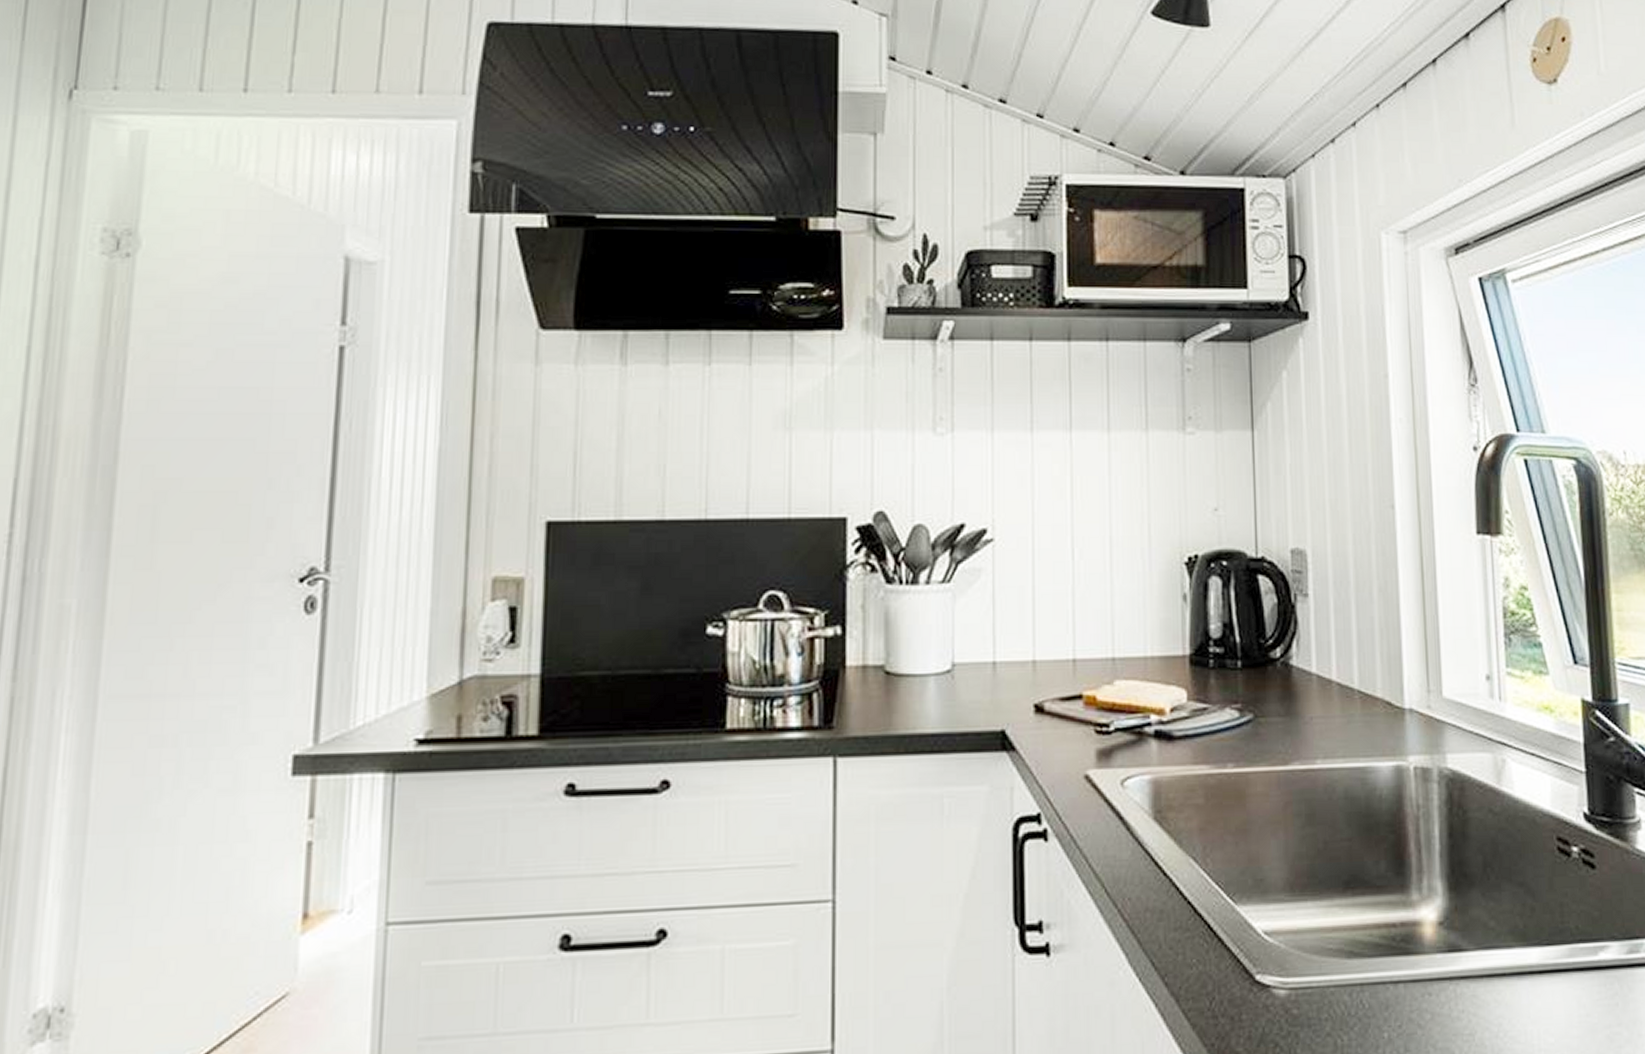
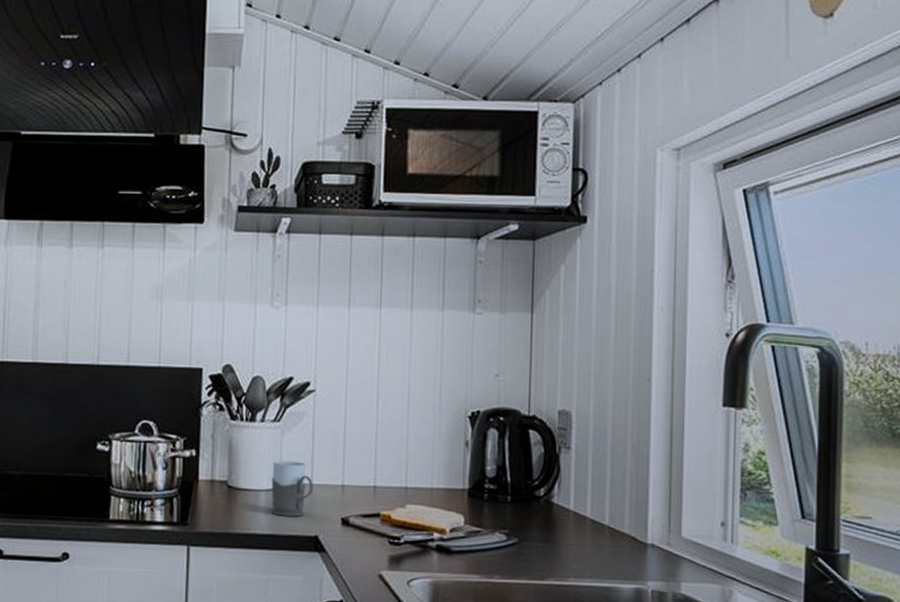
mug: none [942,633,996,707] -> present [271,460,313,517]

